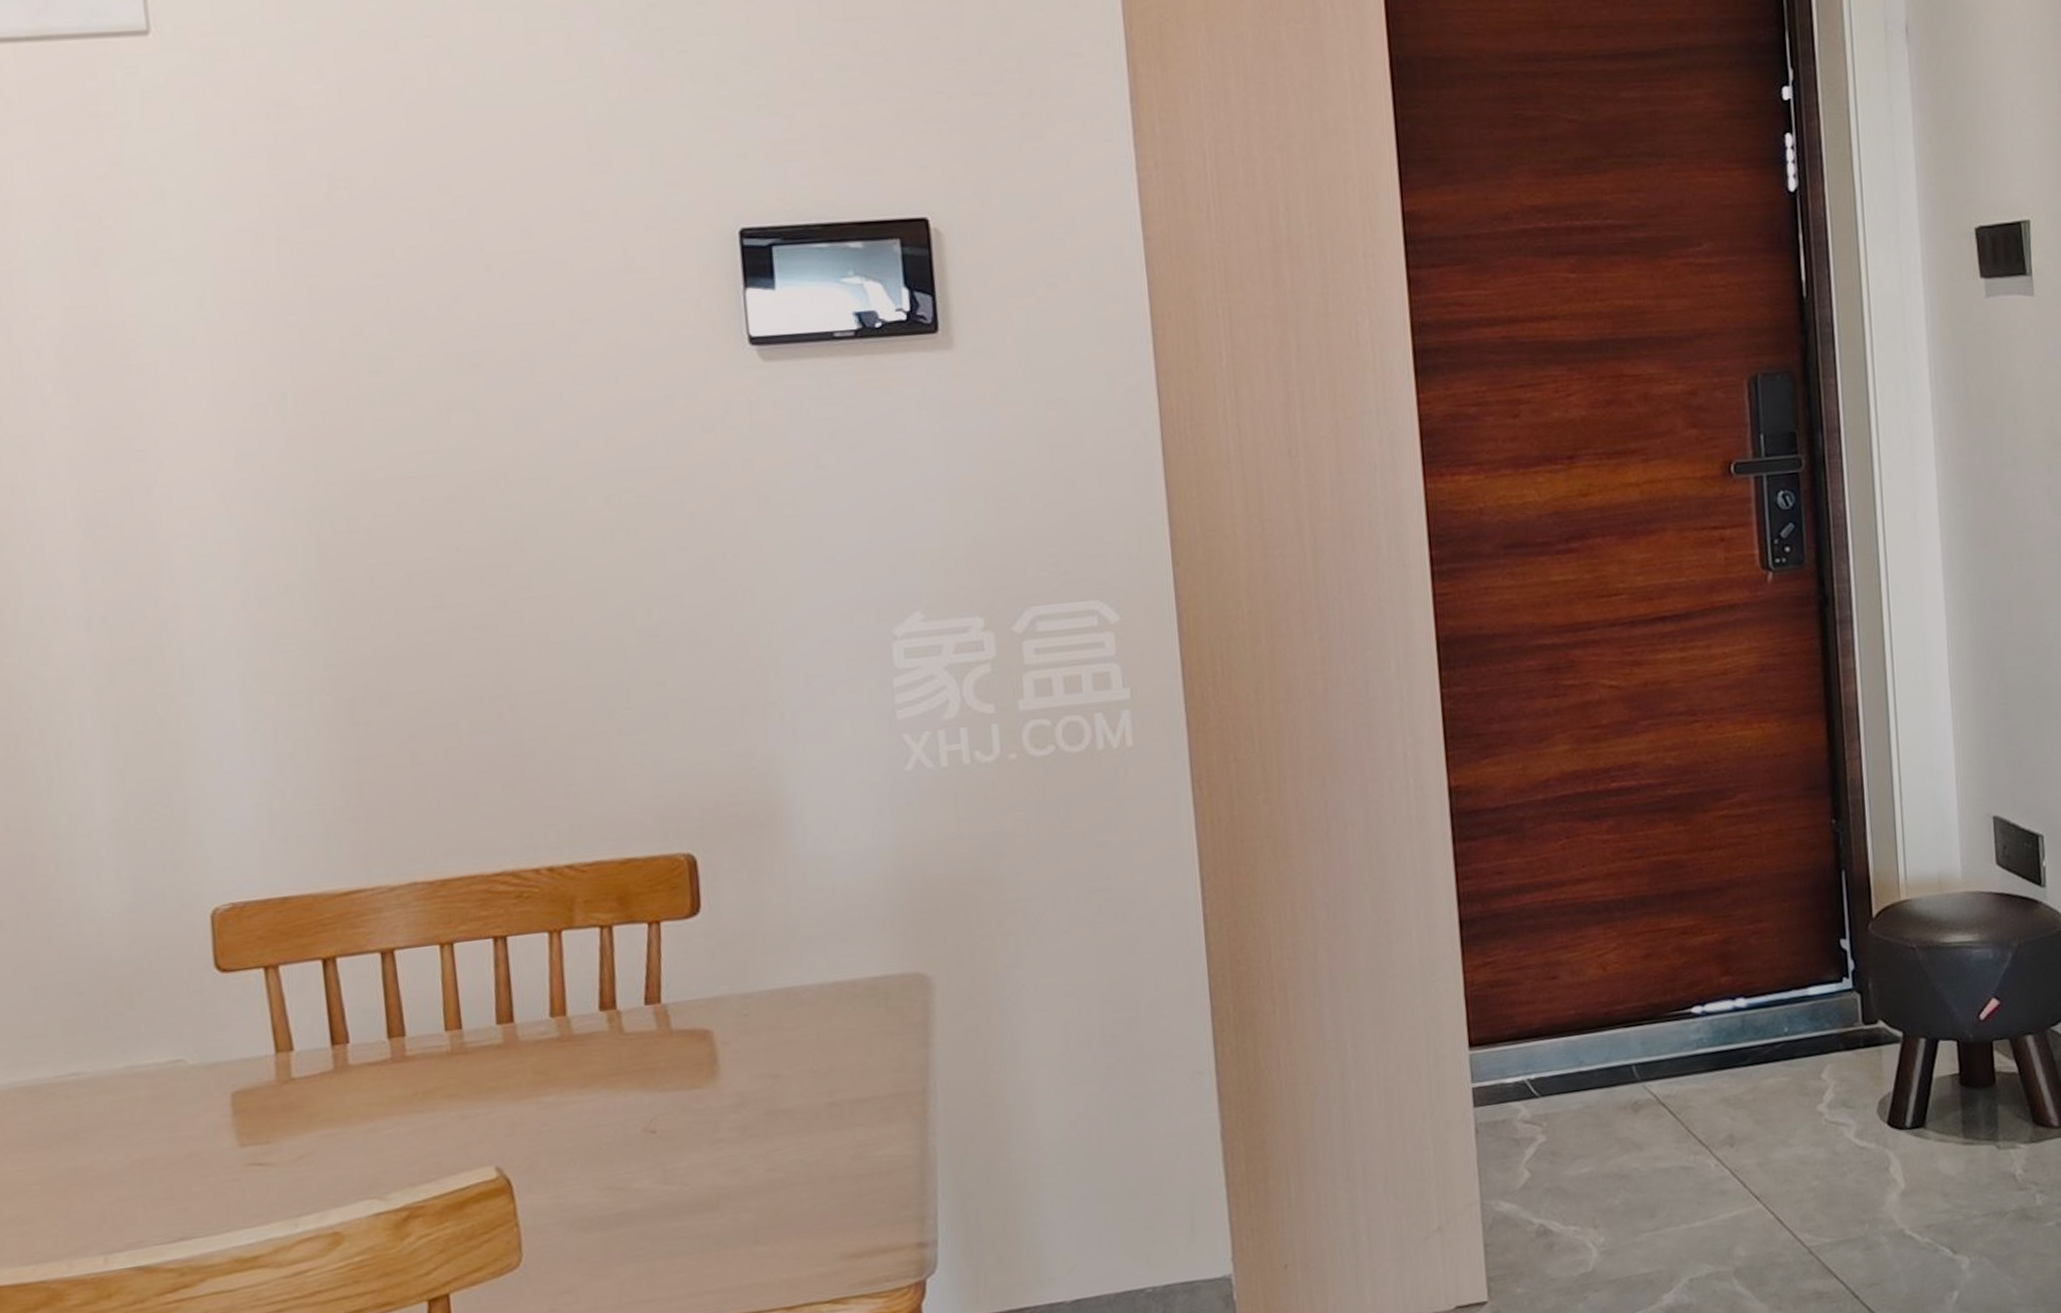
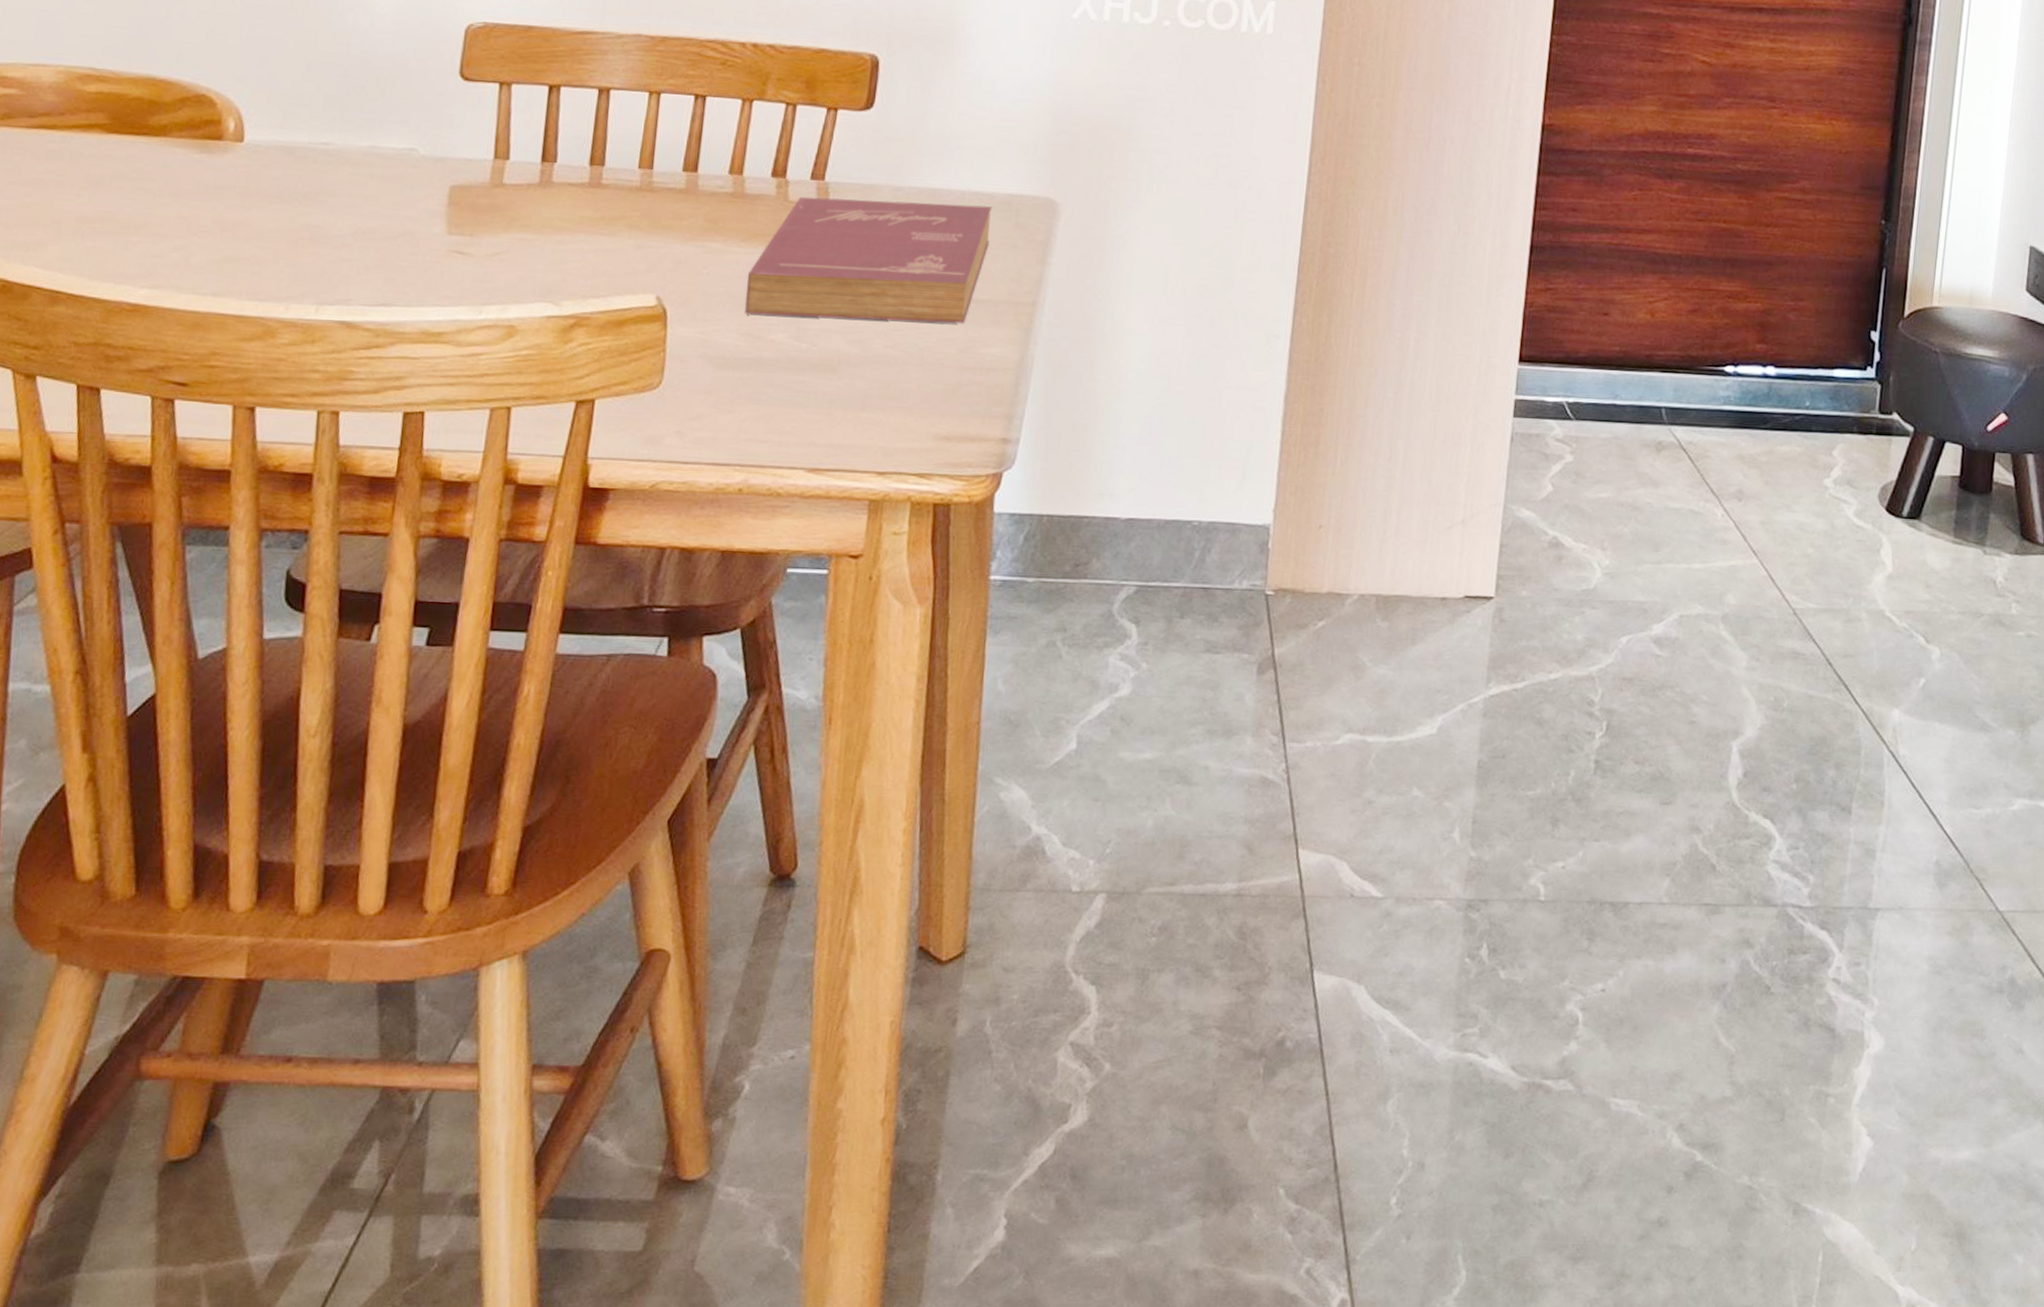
book: none [595,995,862,1166] -> present [745,196,993,323]

